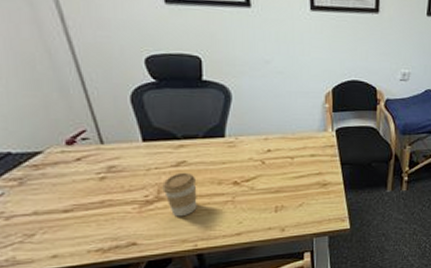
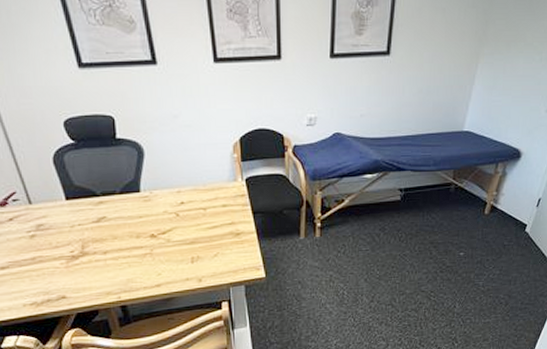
coffee cup: present [162,172,197,217] -> none [86,227,119,271]

